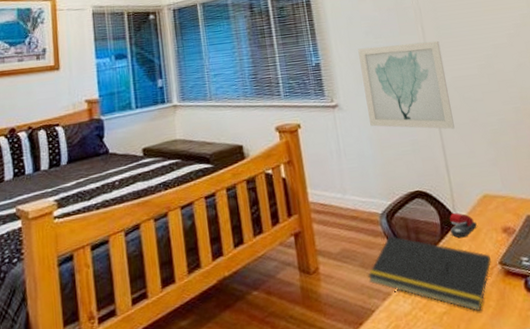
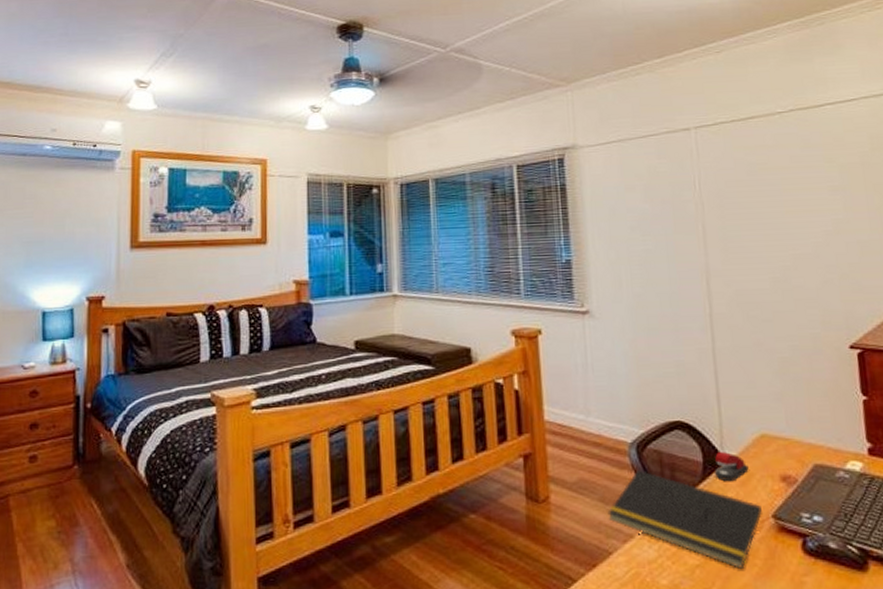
wall art: present [358,40,455,130] -> none [620,244,733,353]

